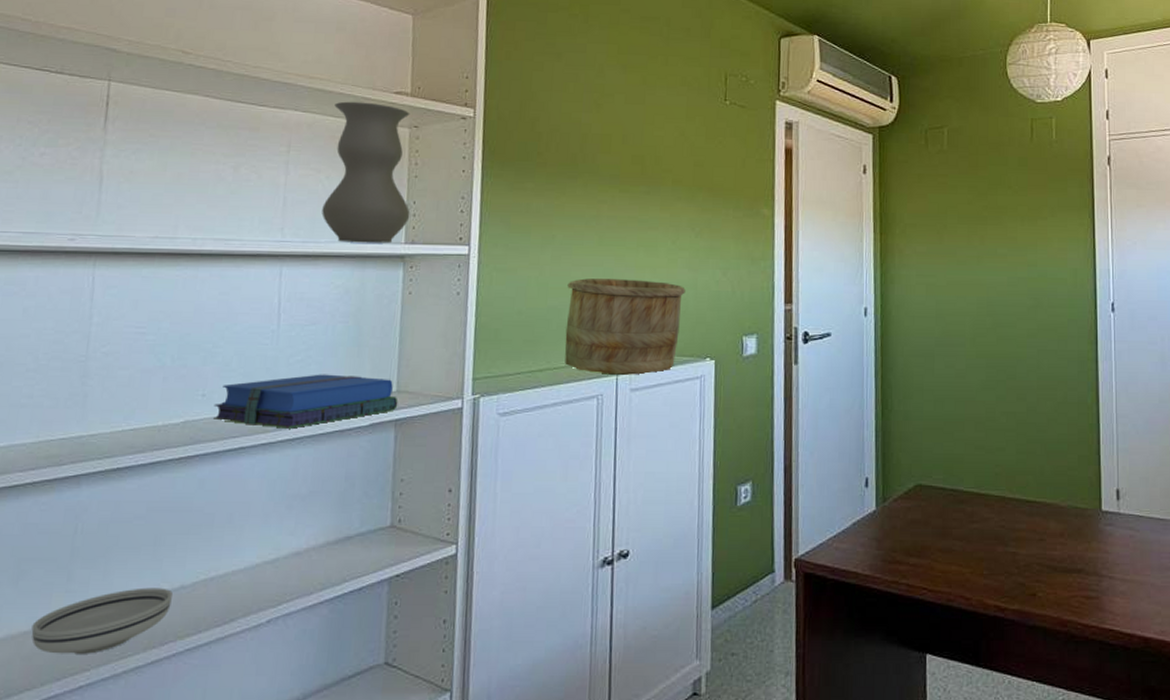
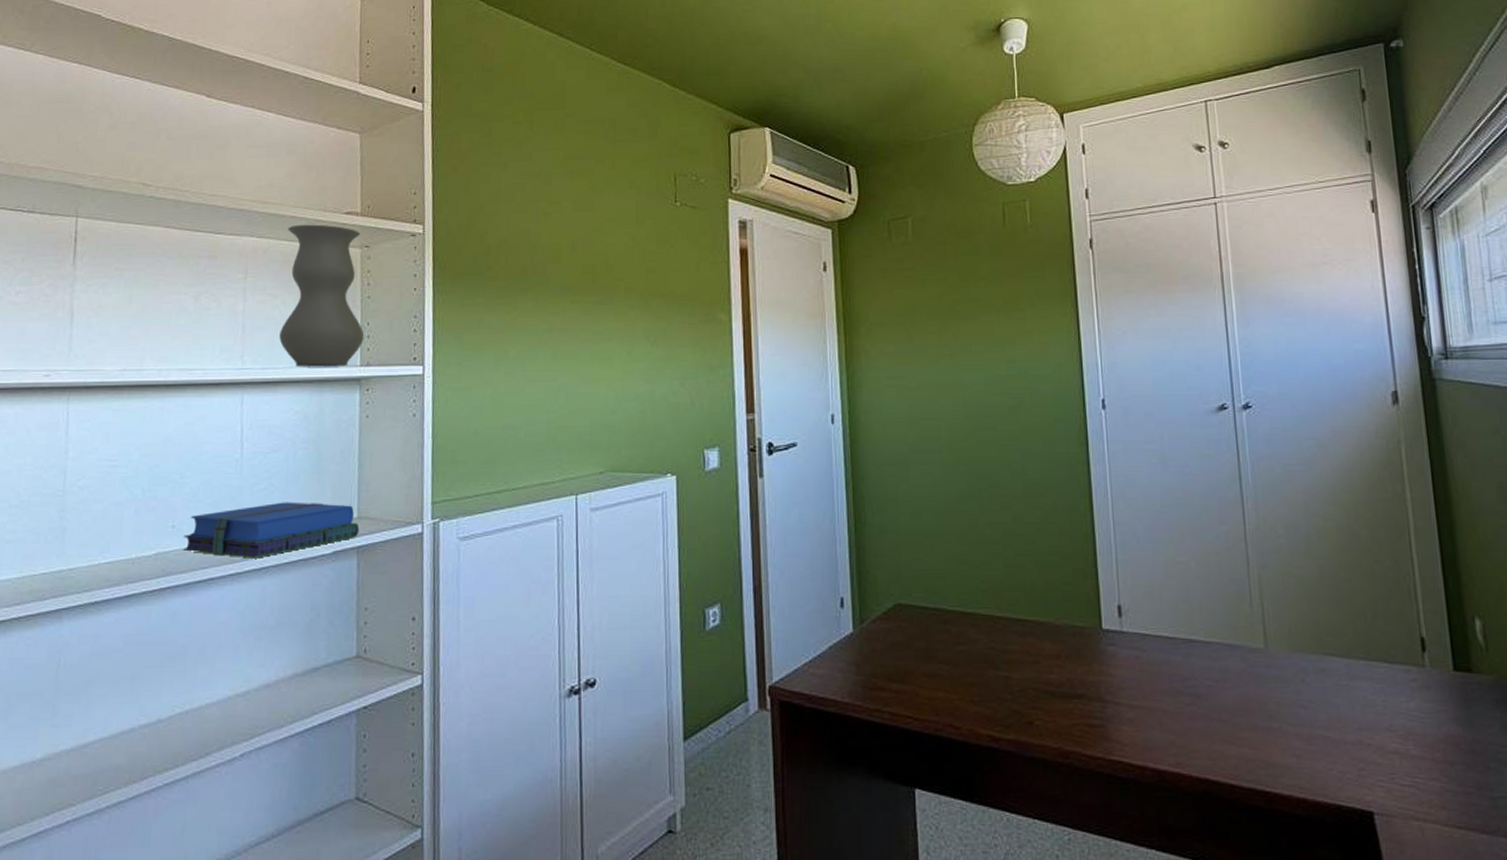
bowl: present [31,587,173,654] -> none [21,721,150,789]
wooden bucket: present [565,278,685,375] -> none [522,394,643,494]

